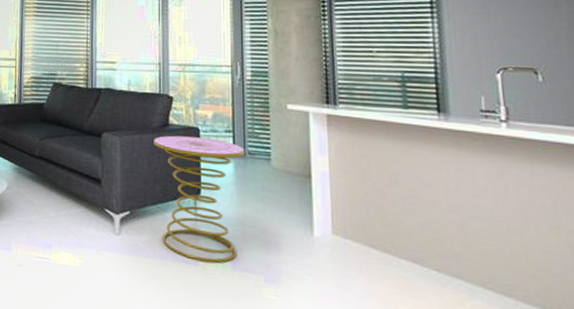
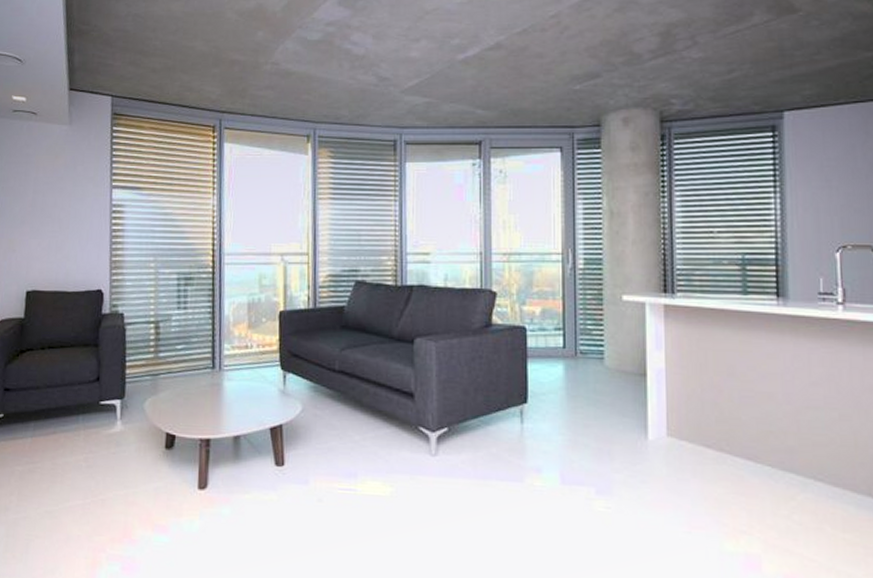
side table: present [154,135,245,264] -> none [475,337,577,479]

